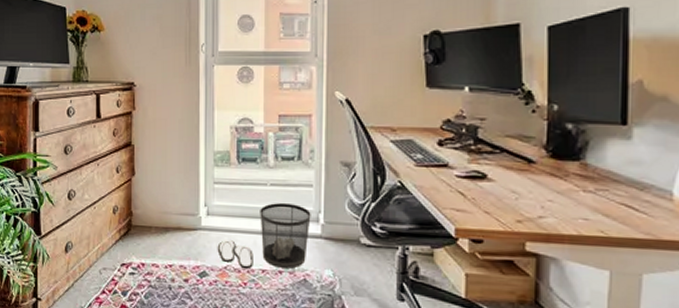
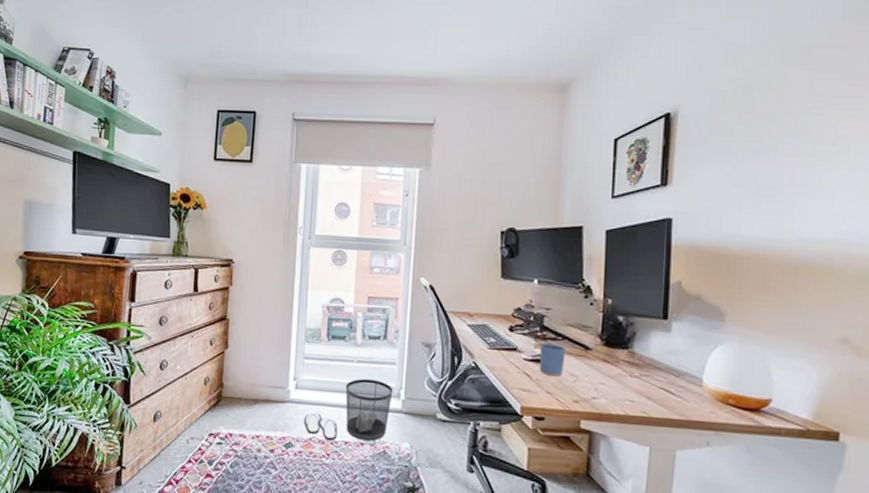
mug: none [474,158,505,194] -> present [539,343,566,377]

